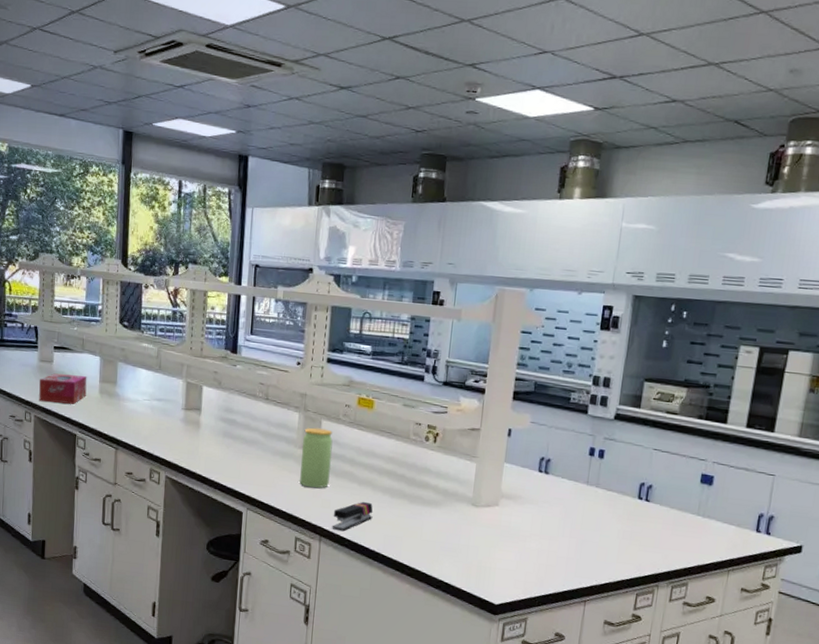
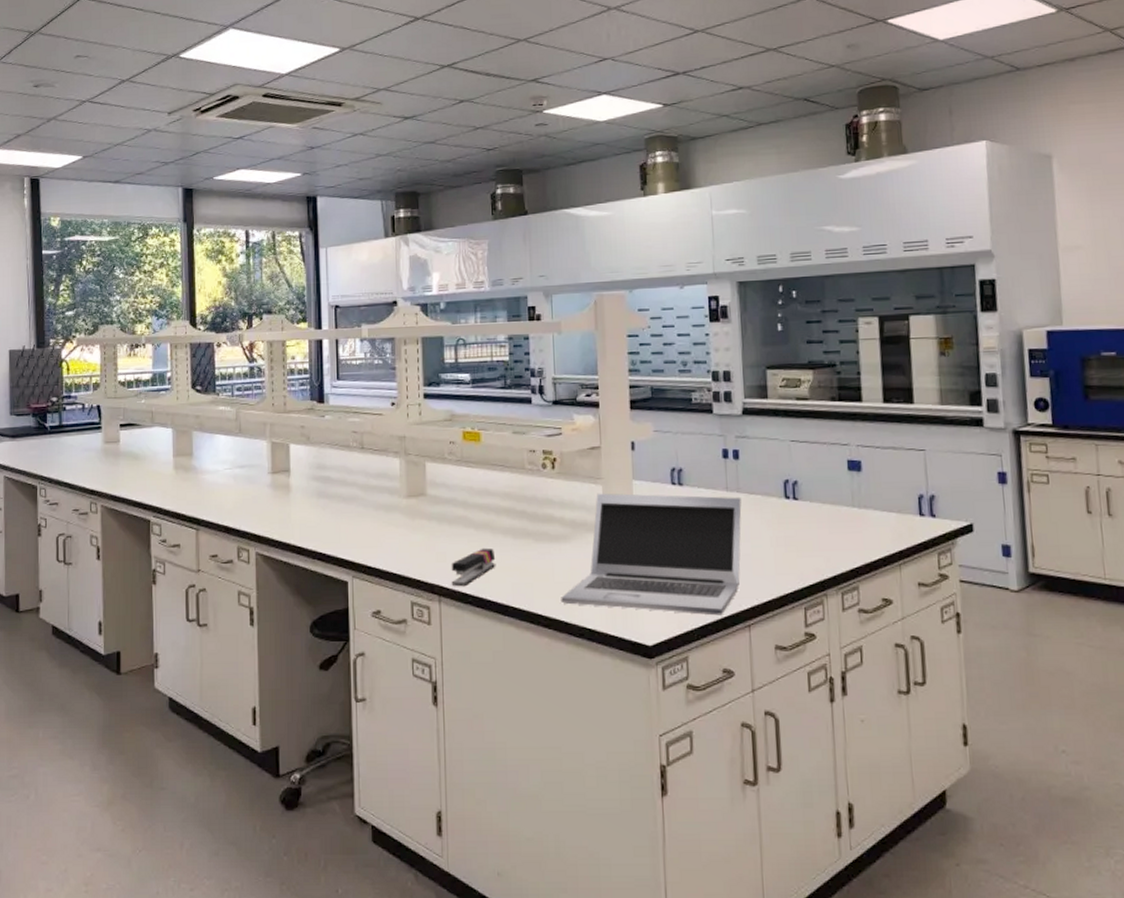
tissue box: present [39,373,87,404] -> none [105,453,159,489]
jar: present [300,427,333,488] -> none [406,471,443,541]
laptop: none [425,469,599,589] -> present [561,493,742,616]

